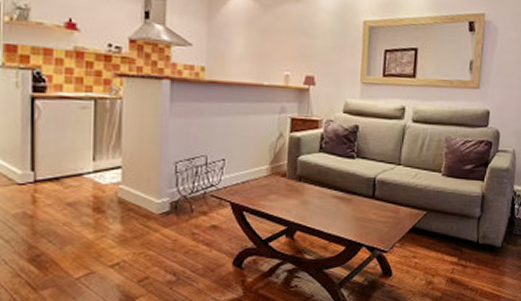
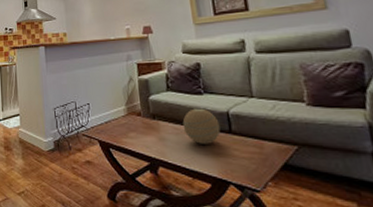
decorative orb: none [329,172,365,208] -> present [182,108,221,144]

